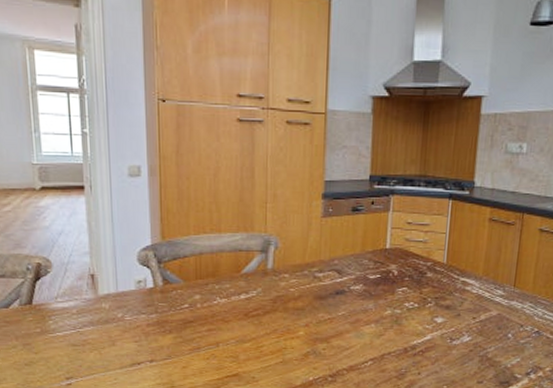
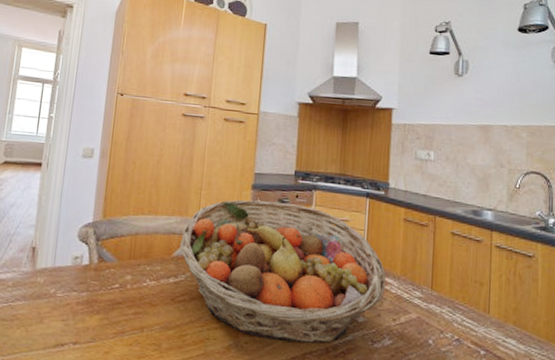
fruit basket: none [249,209,468,346] -> present [180,199,387,344]

